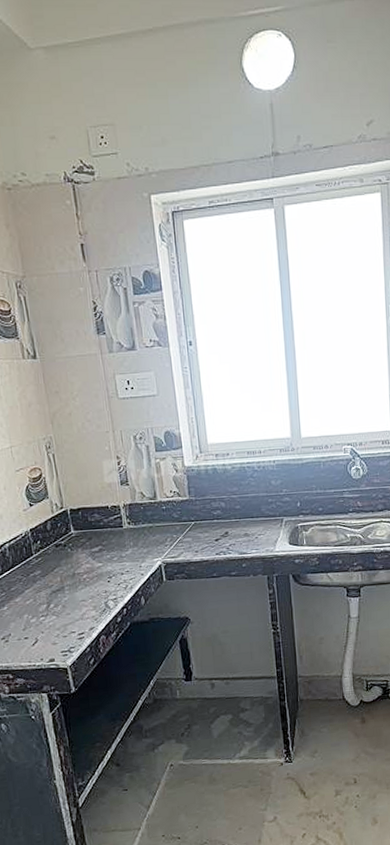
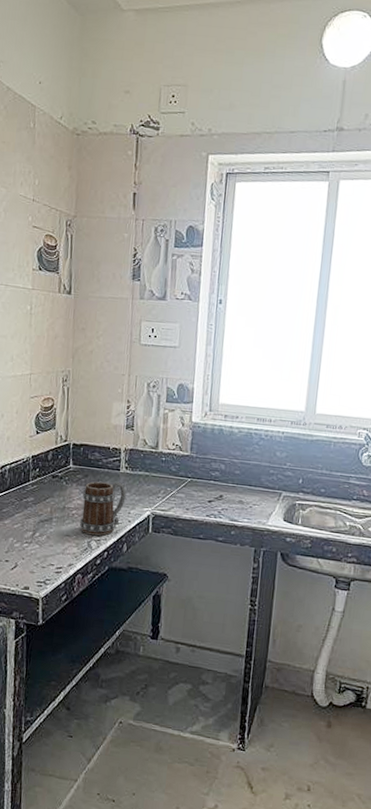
mug: none [90,538,134,596] -> present [80,481,127,536]

